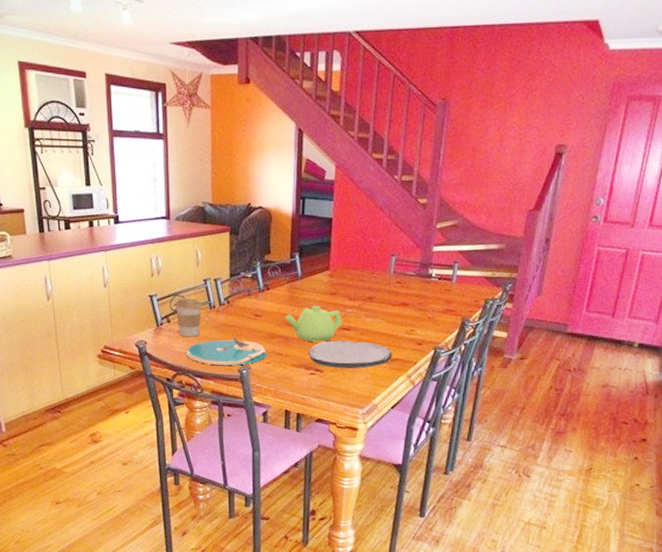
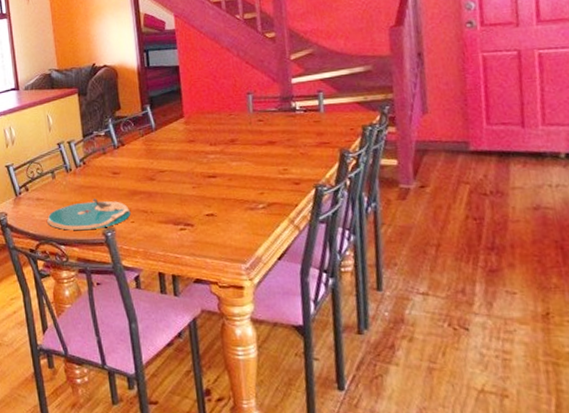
coffee cup: present [175,298,202,337] -> none [31,164,59,204]
teapot: present [285,305,342,342] -> none [144,155,207,195]
plate: present [309,340,392,370] -> none [175,188,268,221]

